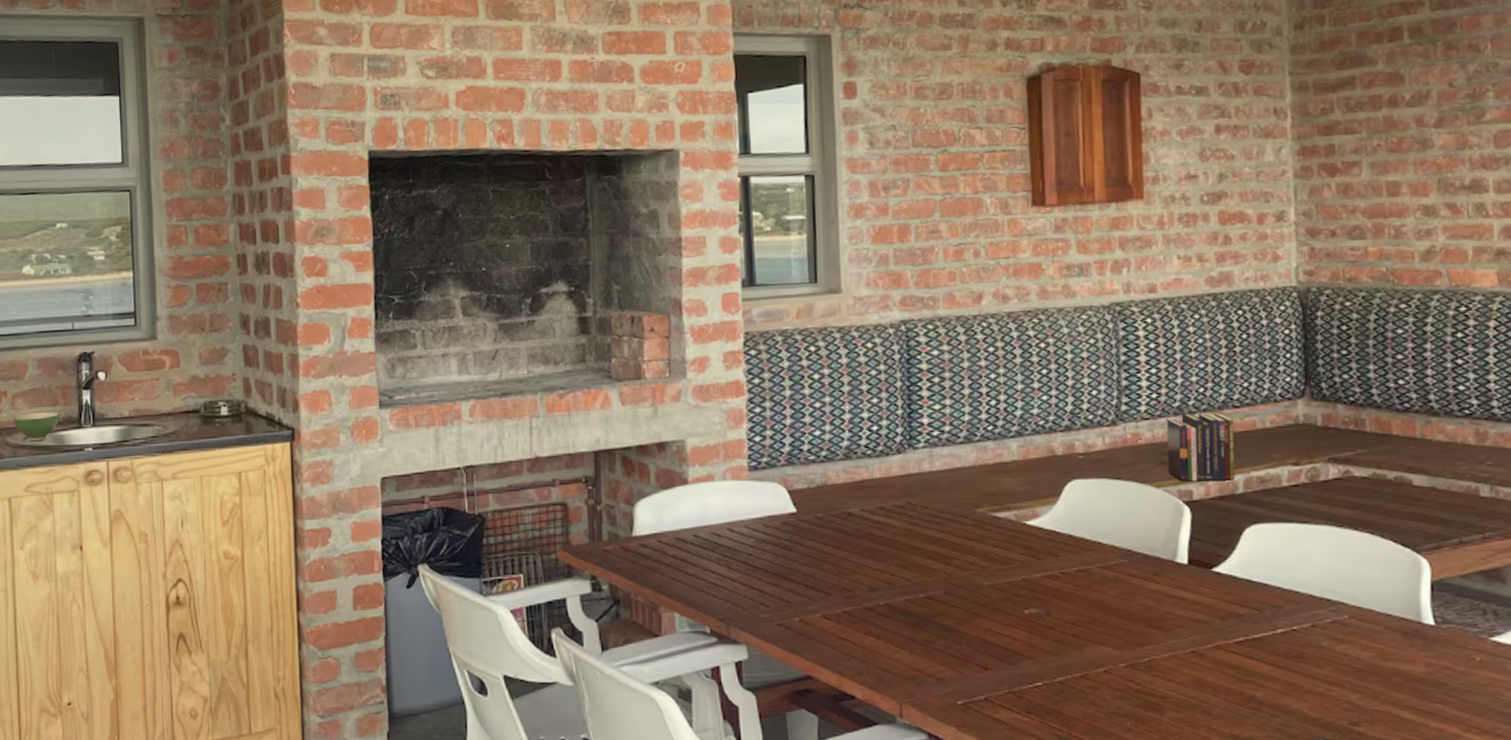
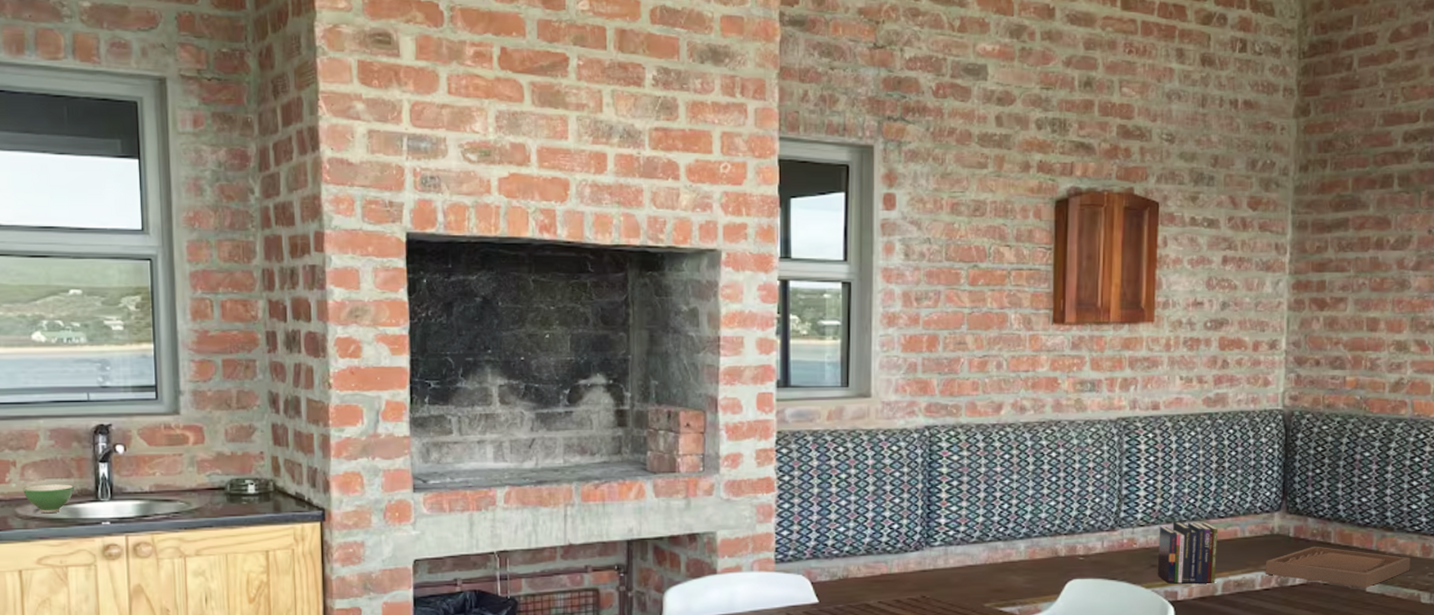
tray: none [1291,435,1464,481] -> present [1265,546,1410,588]

